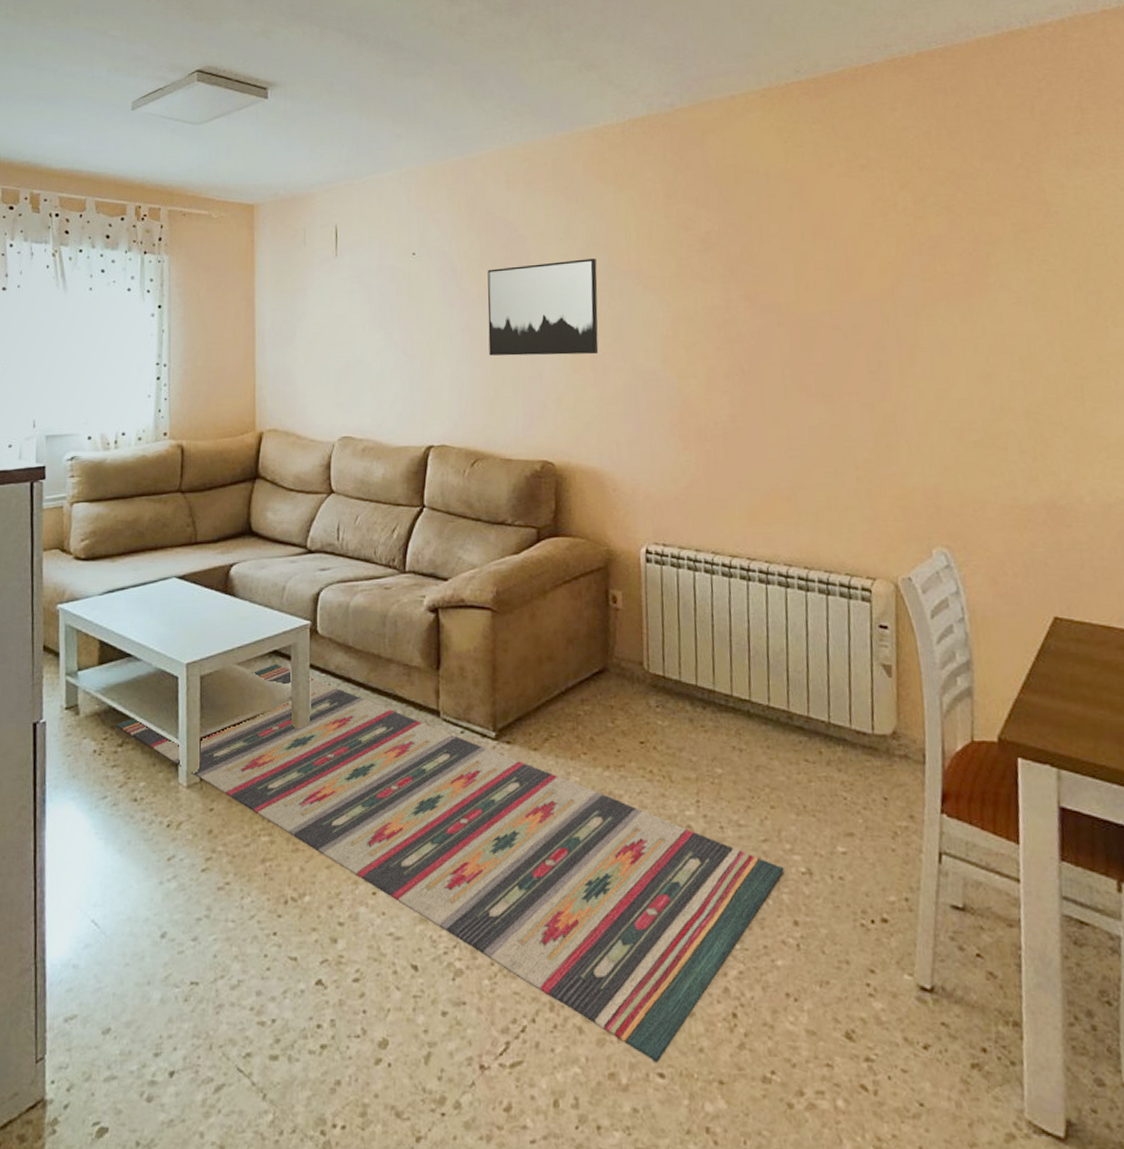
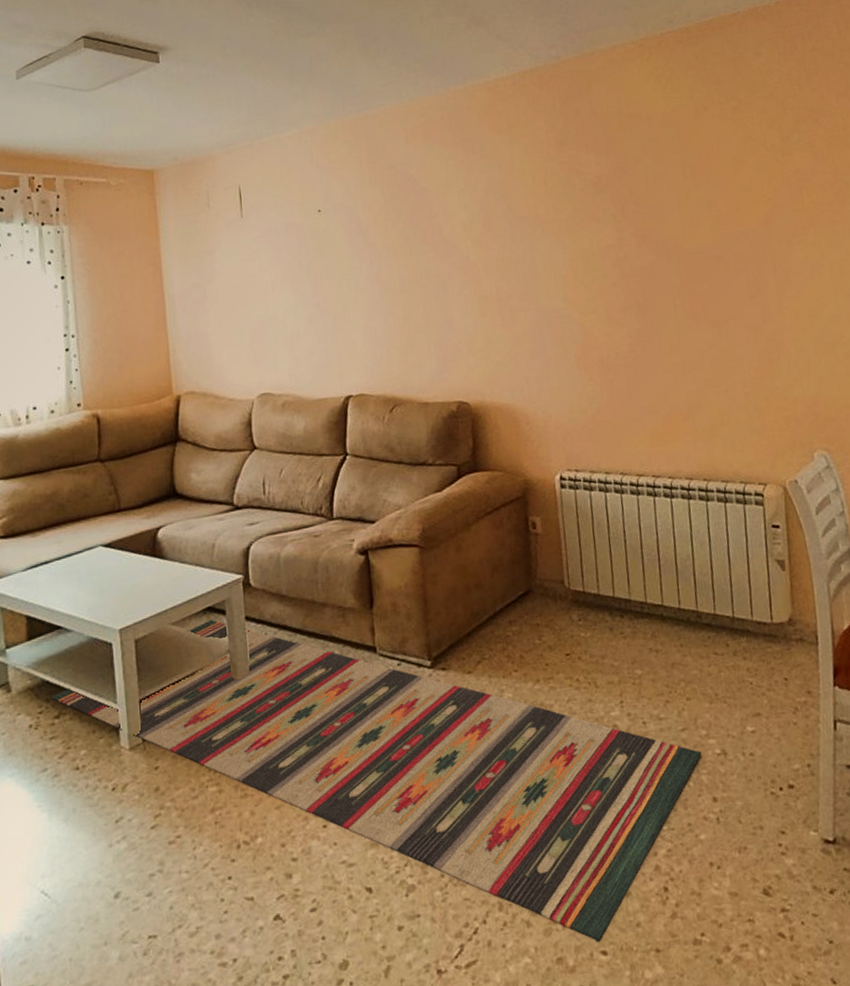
wall art: present [487,258,599,356] -> none [393,206,504,305]

